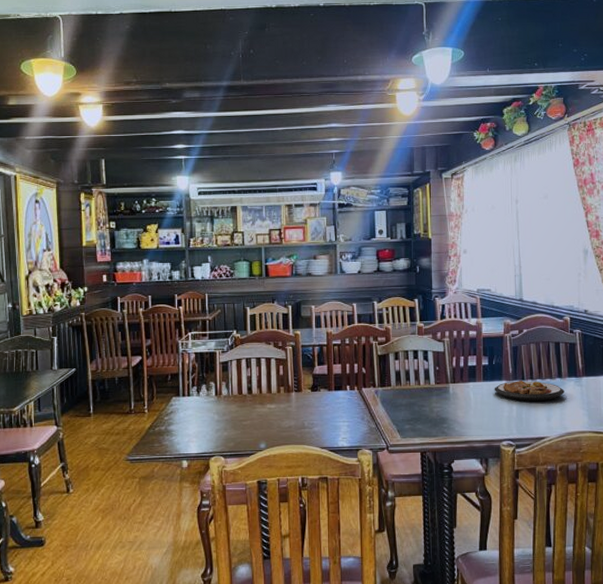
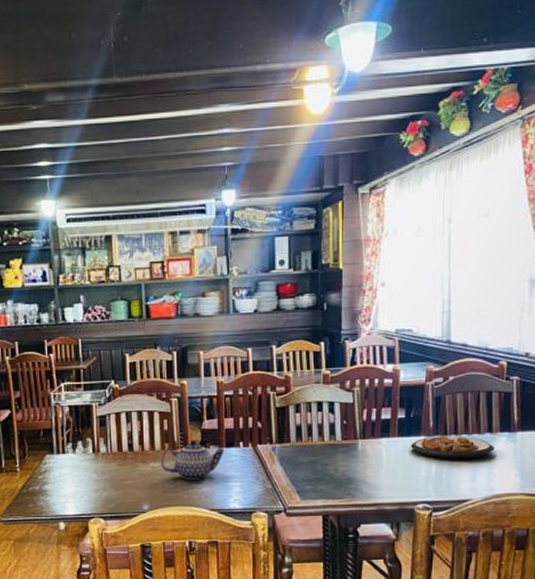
teapot: none [277,383,333,420] -> present [162,439,225,480]

